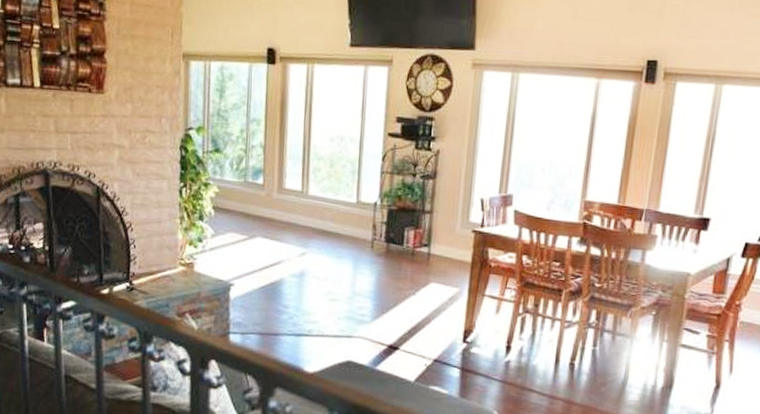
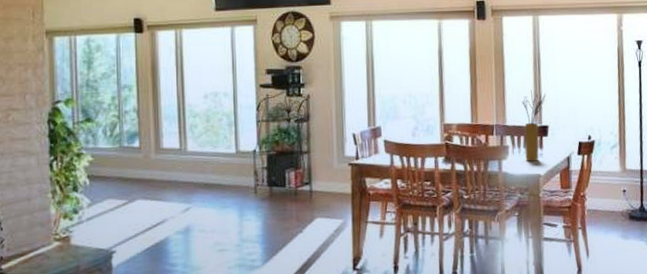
vase: none [675,174,714,257] -> present [522,90,546,161]

